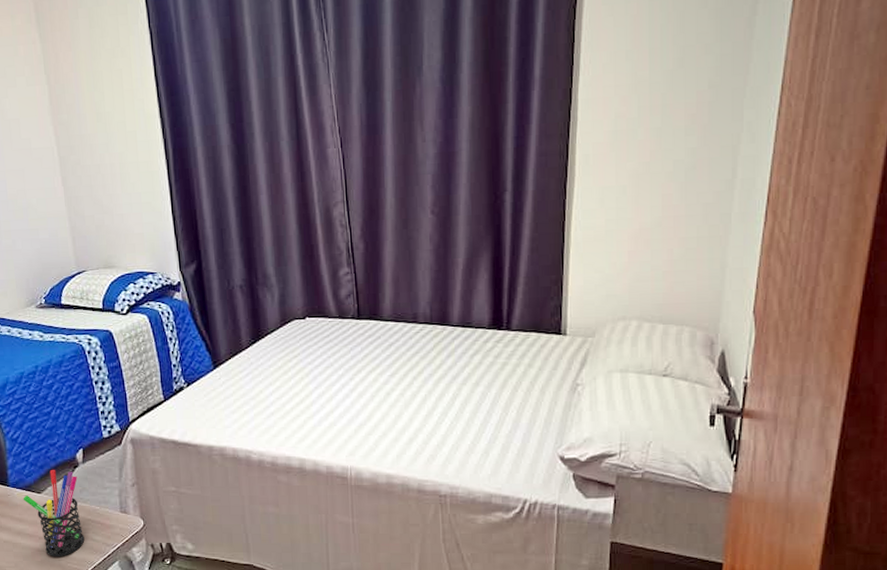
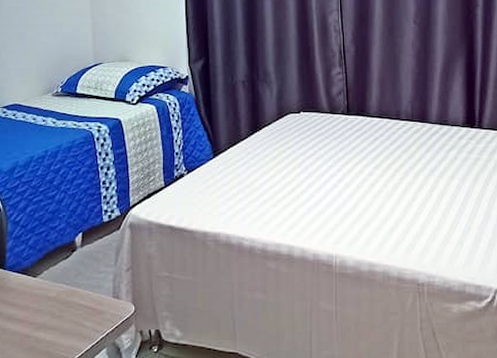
pen holder: present [23,469,85,556] -> none [18,252,75,343]

